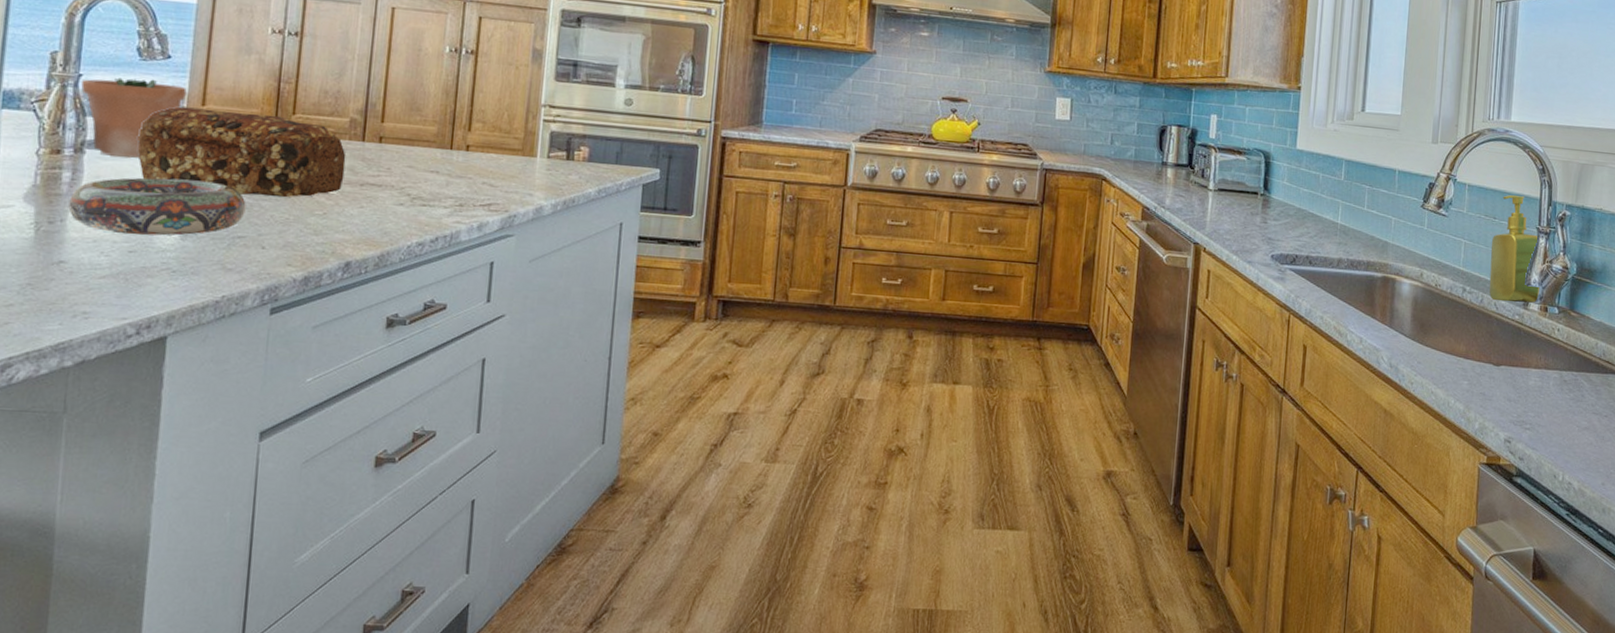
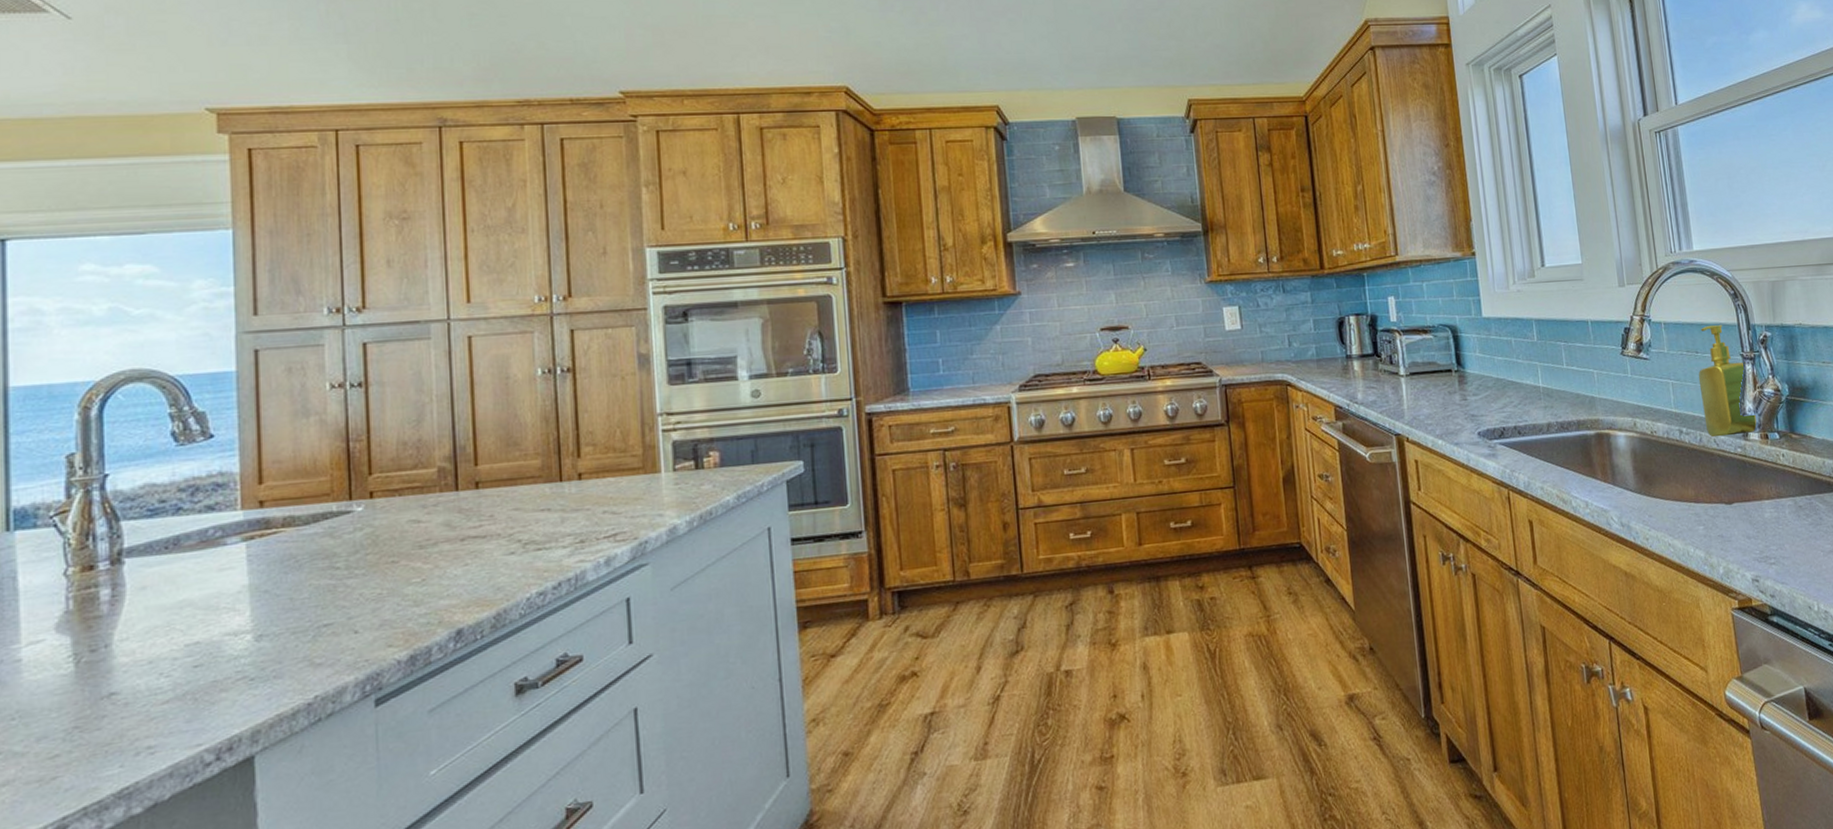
decorative bowl: present [68,177,246,236] -> none [112,568,329,650]
planter: present [81,77,187,158] -> none [109,465,238,562]
bread loaf: present [137,106,346,197] -> none [186,479,441,580]

